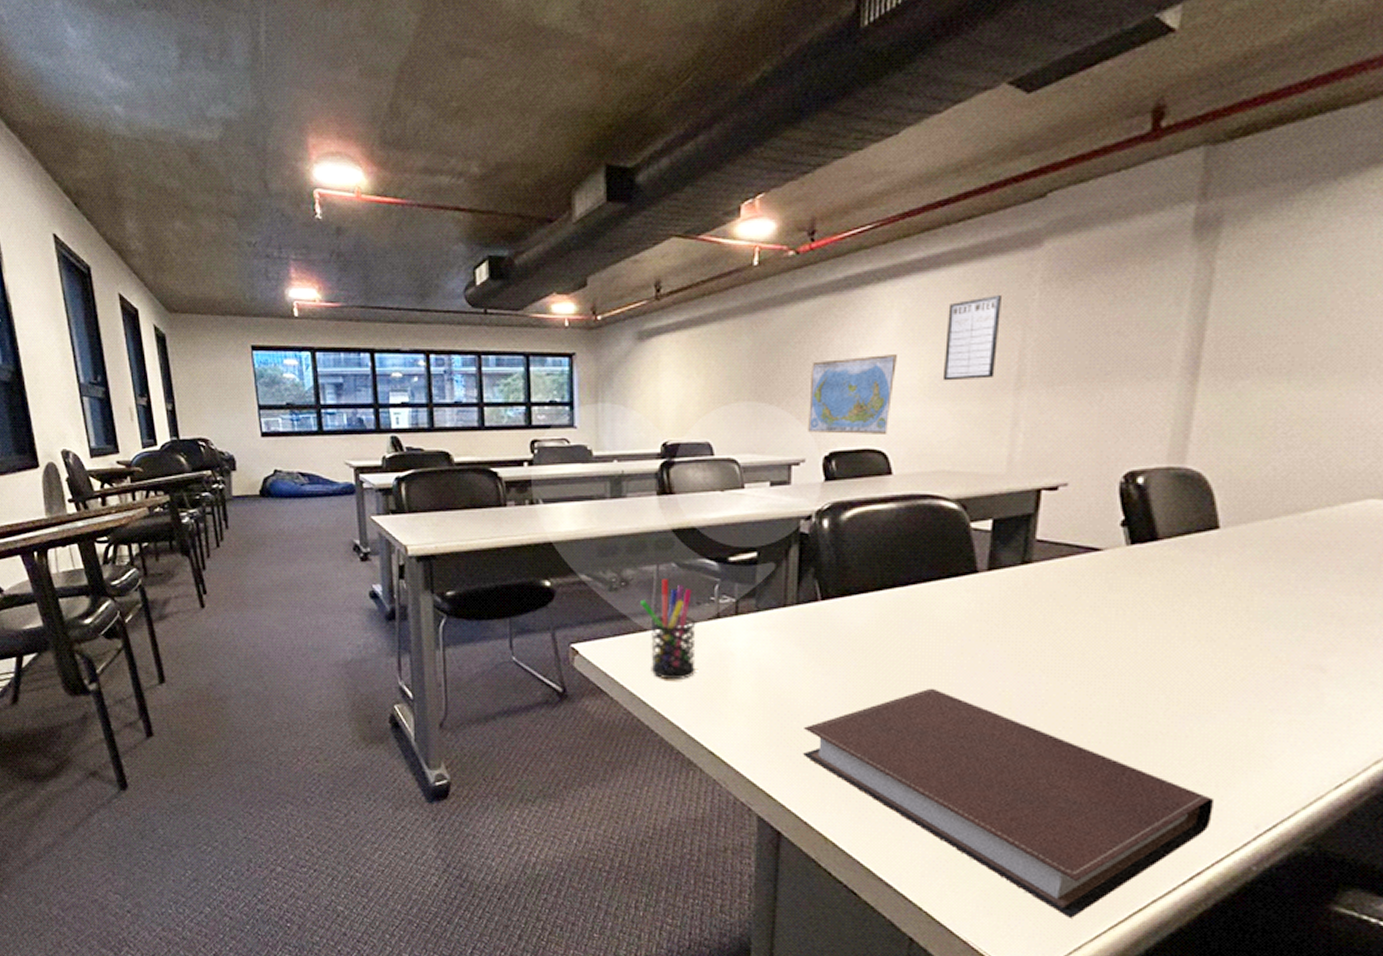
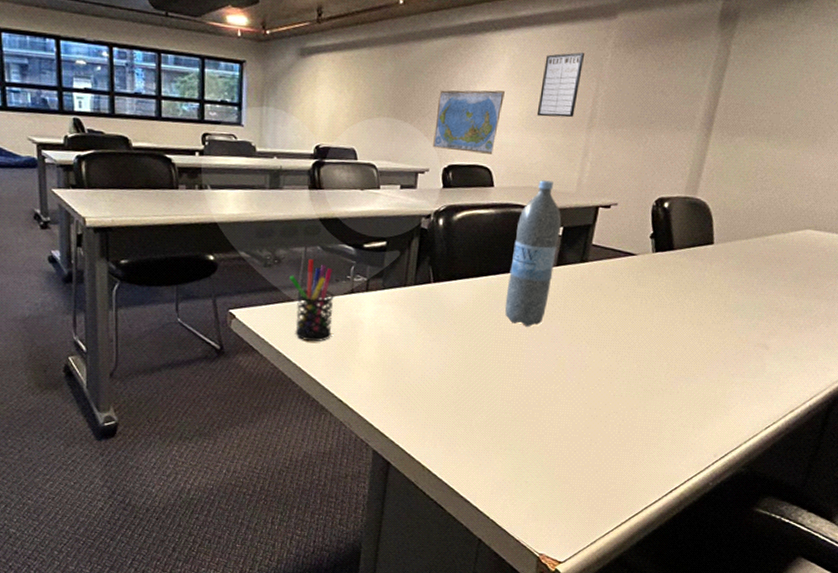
notebook: present [803,688,1213,920] -> none [411,353,690,522]
water bottle: none [920,461,990,652] -> present [504,180,562,327]

